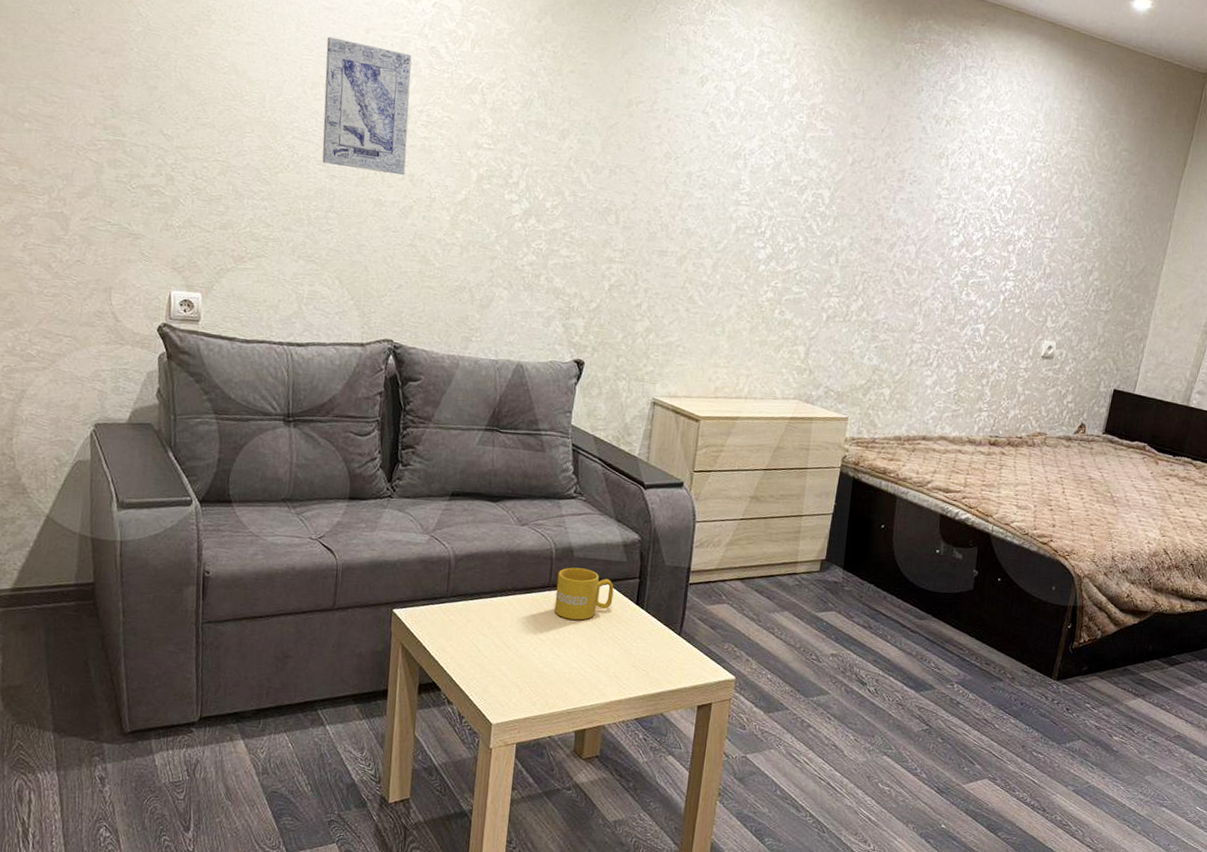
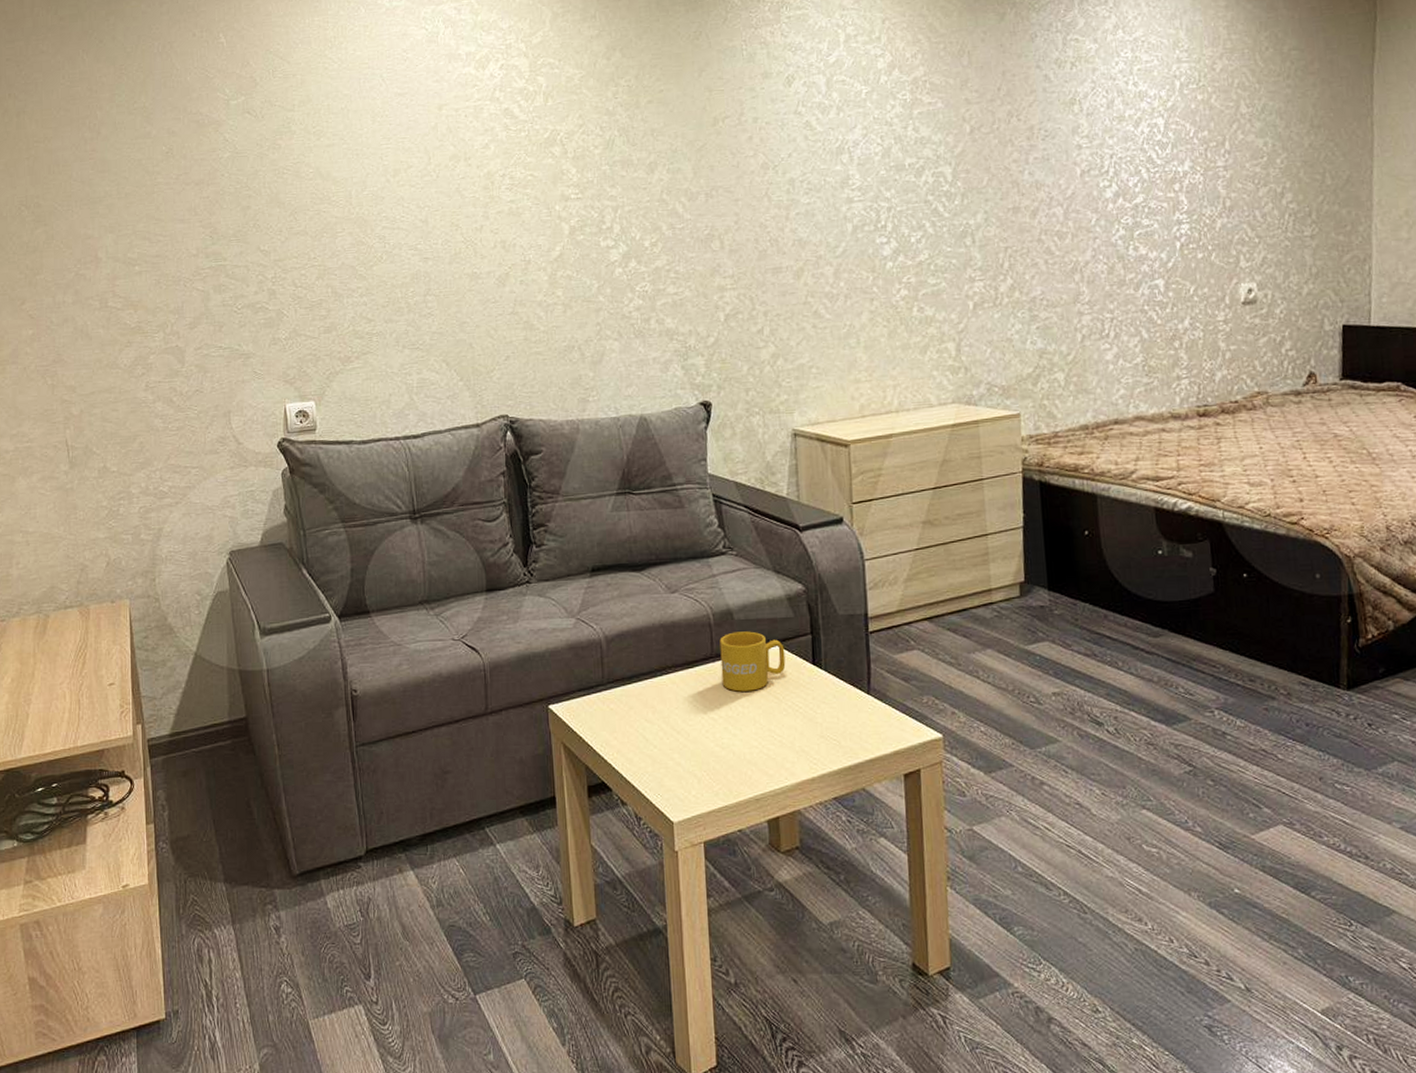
wall art: present [322,37,412,176] -> none [403,121,497,248]

